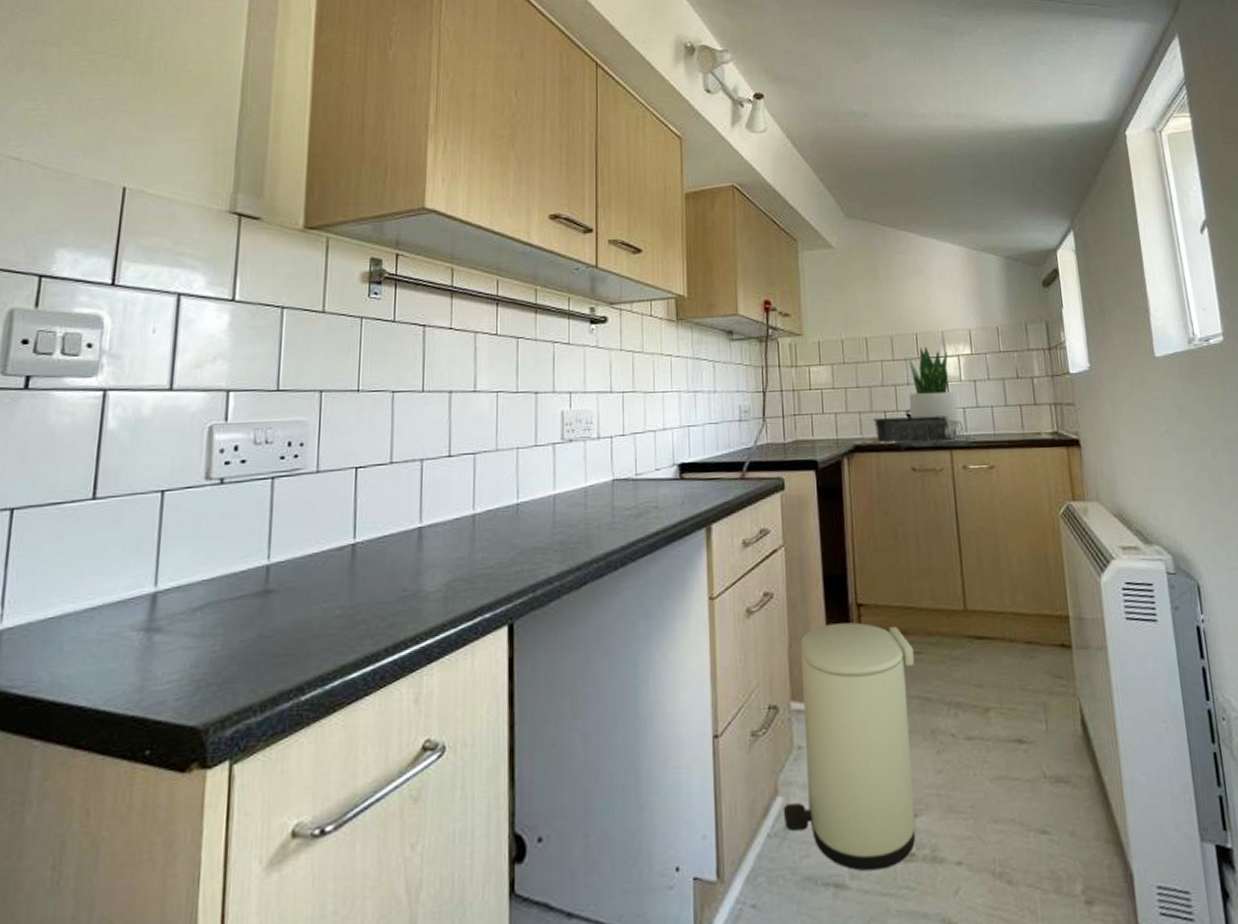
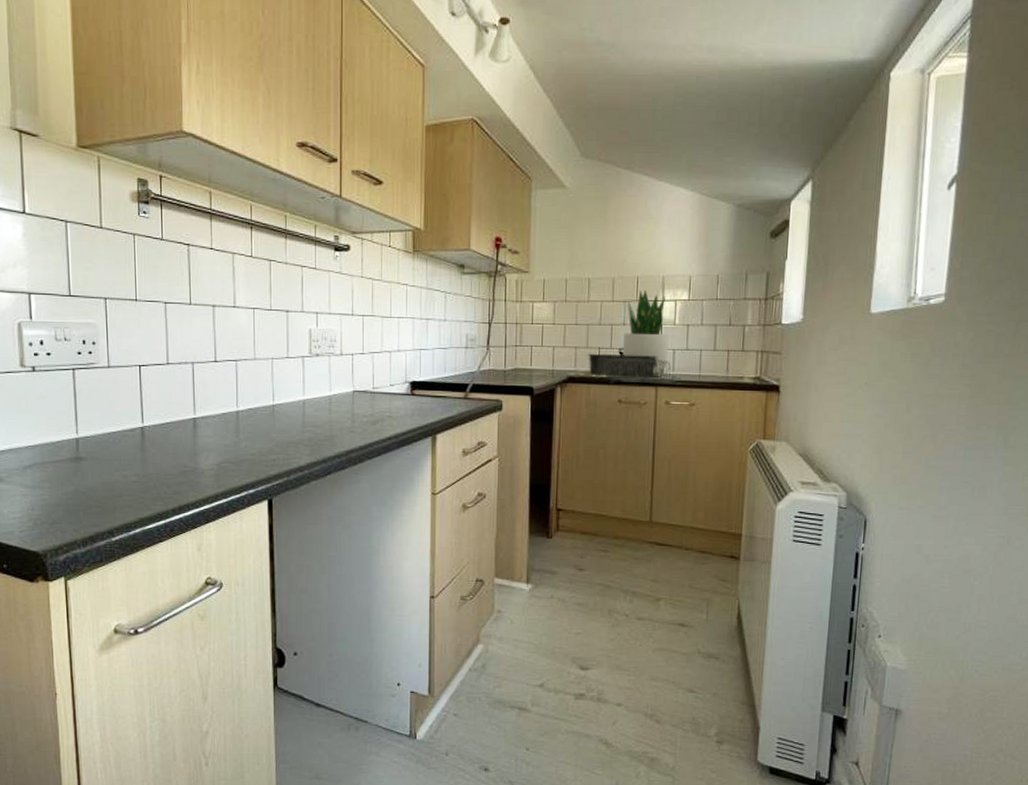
pedal bin: present [783,622,916,871] -> none [482,522,601,702]

